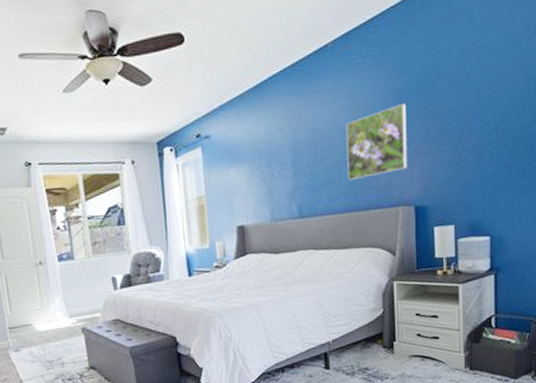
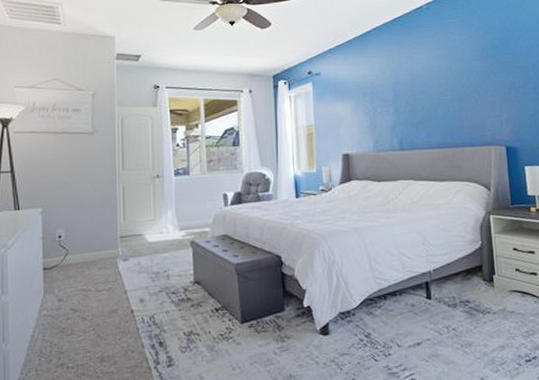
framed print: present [346,102,407,181] -> none [440,57,497,120]

